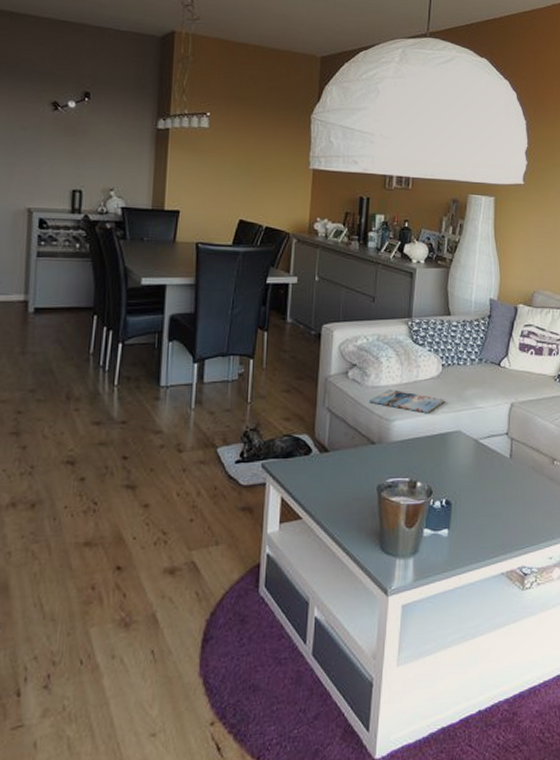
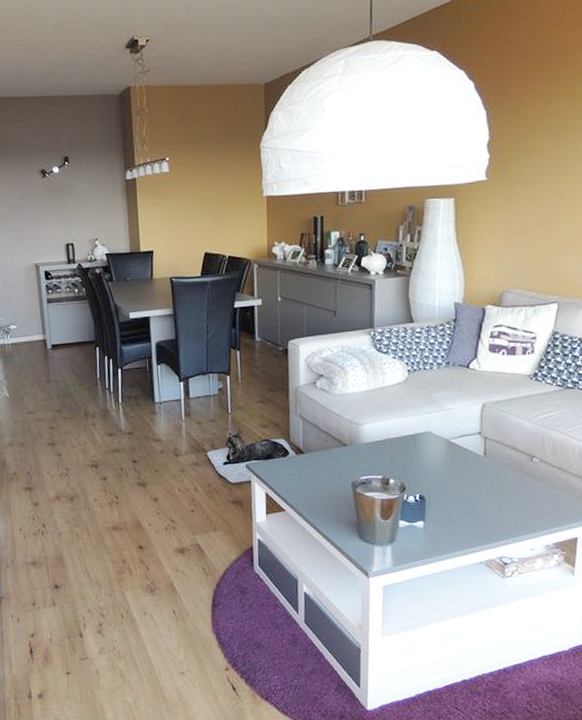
magazine: present [369,389,445,414] -> none [338,396,413,417]

